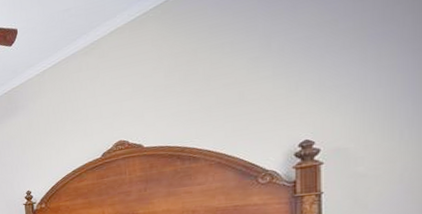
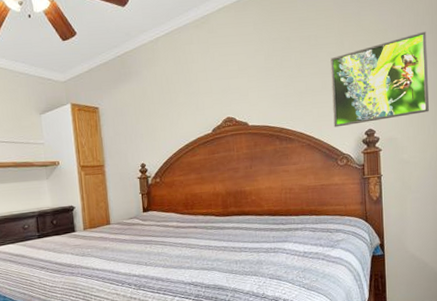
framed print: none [251,12,403,142] -> present [330,31,429,128]

